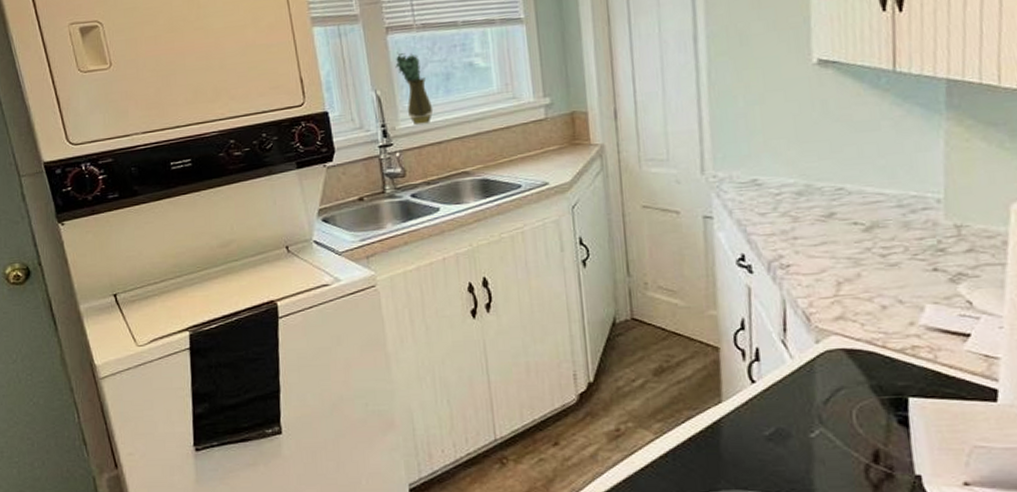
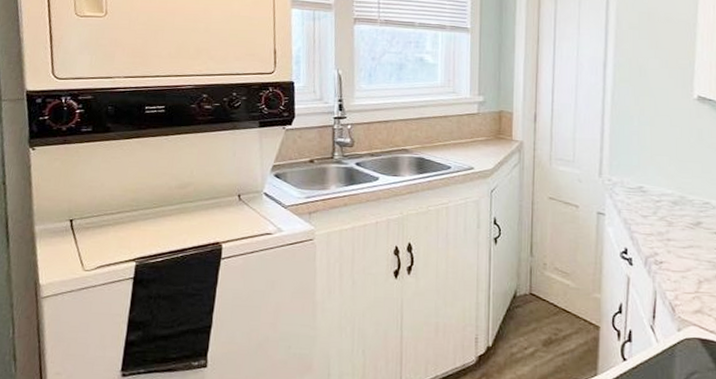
vase: present [395,51,434,126] -> none [358,39,385,105]

